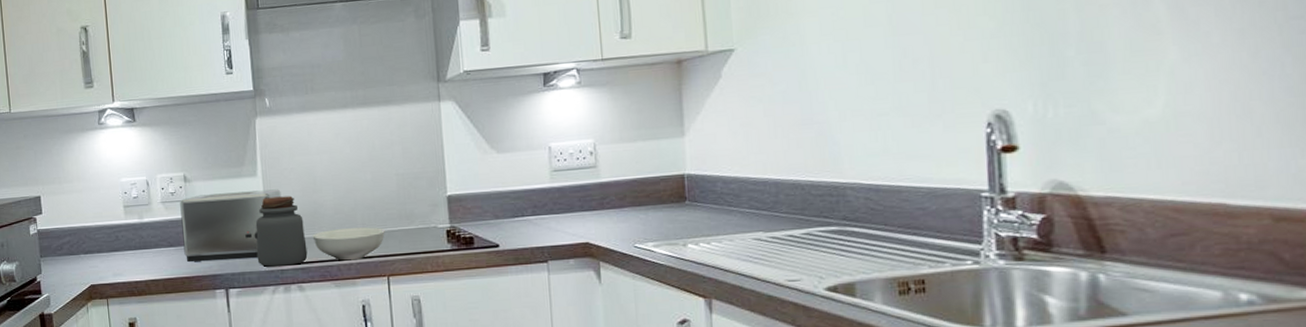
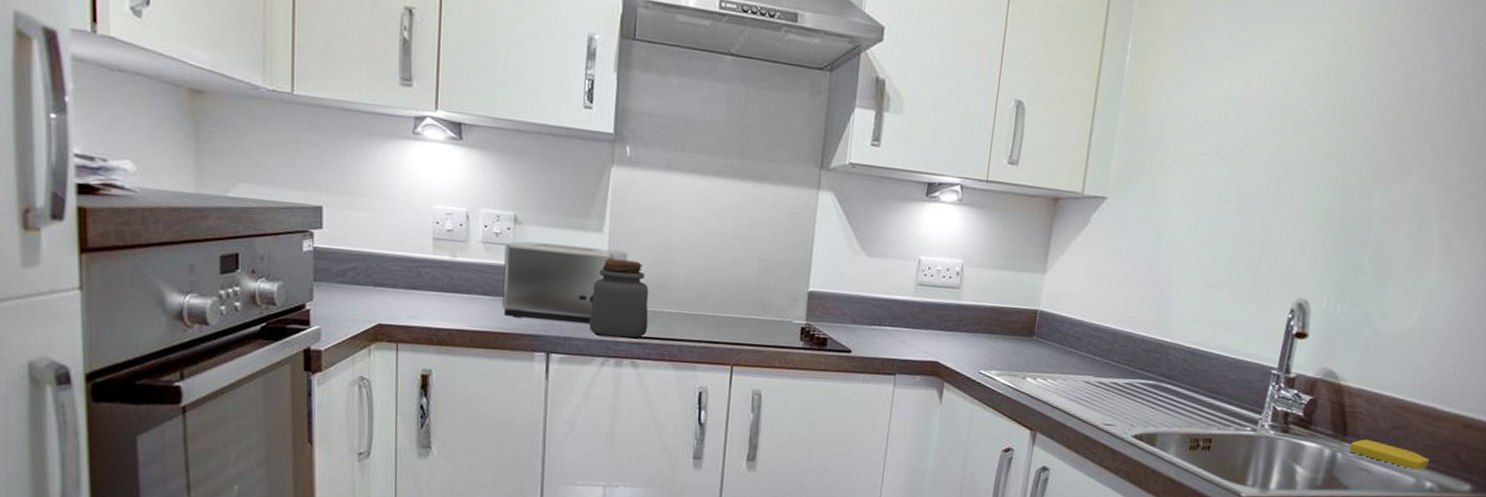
bowl: present [312,227,385,261] -> none [656,306,737,343]
sponge: none [1113,253,1236,282] -> present [1349,439,1430,471]

